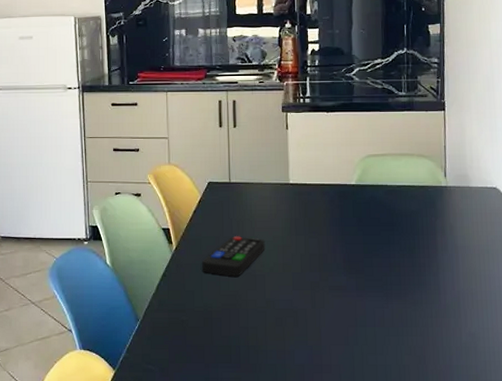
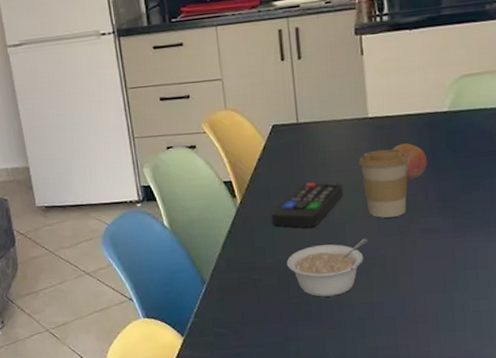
legume: none [212,290,285,342] -> present [287,238,369,297]
coffee cup: none [279,212,322,273] -> present [358,149,409,218]
fruit: none [308,209,337,241] -> present [392,143,427,180]

